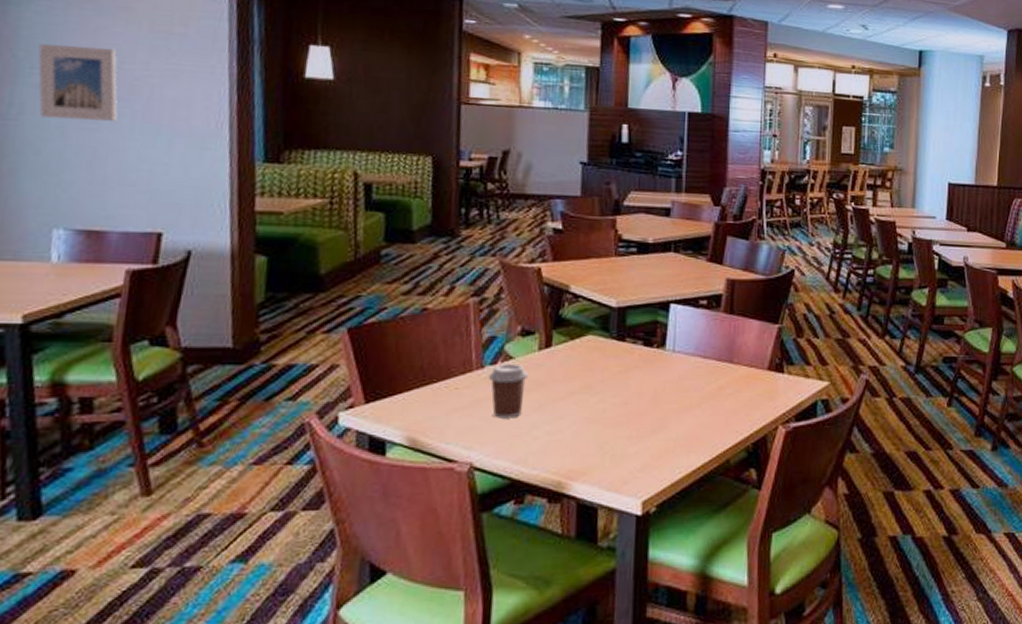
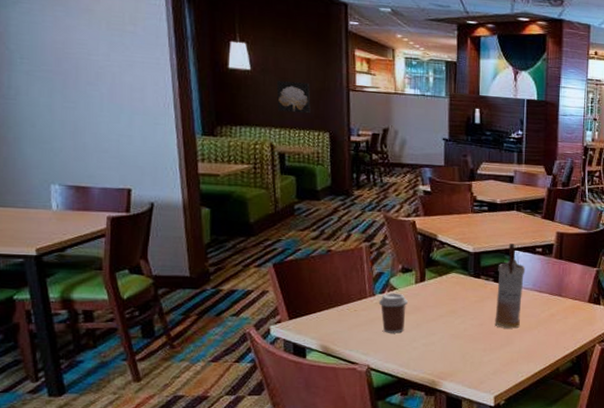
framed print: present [38,44,118,122] -> none [25,39,90,102]
wall art: none [365,93,410,133] -> present [276,81,311,114]
vase: none [643,295,686,408] -> present [494,244,526,329]

